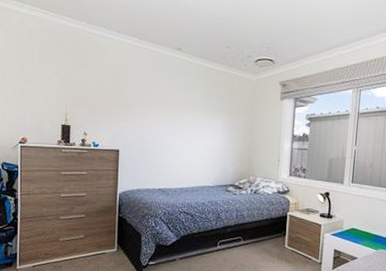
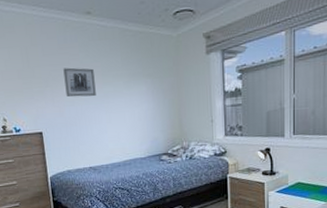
wall art: none [147,94,176,124] -> present [63,67,96,97]

